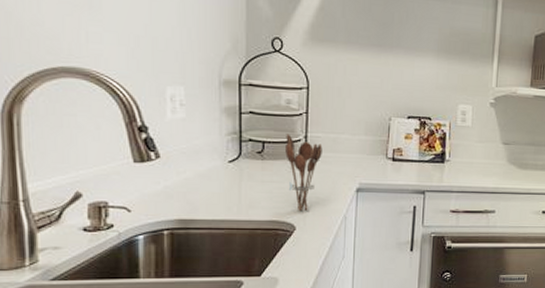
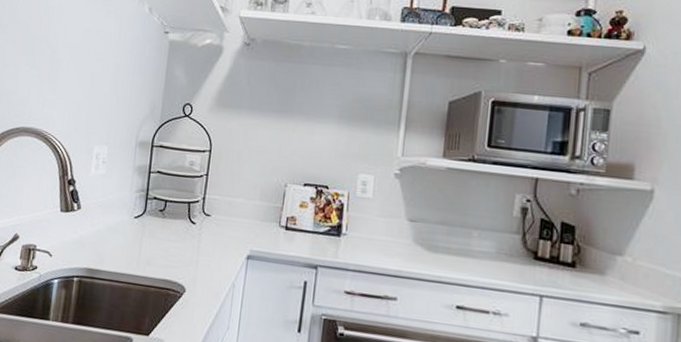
utensil holder: present [285,134,323,212] -> none [184,194,218,274]

